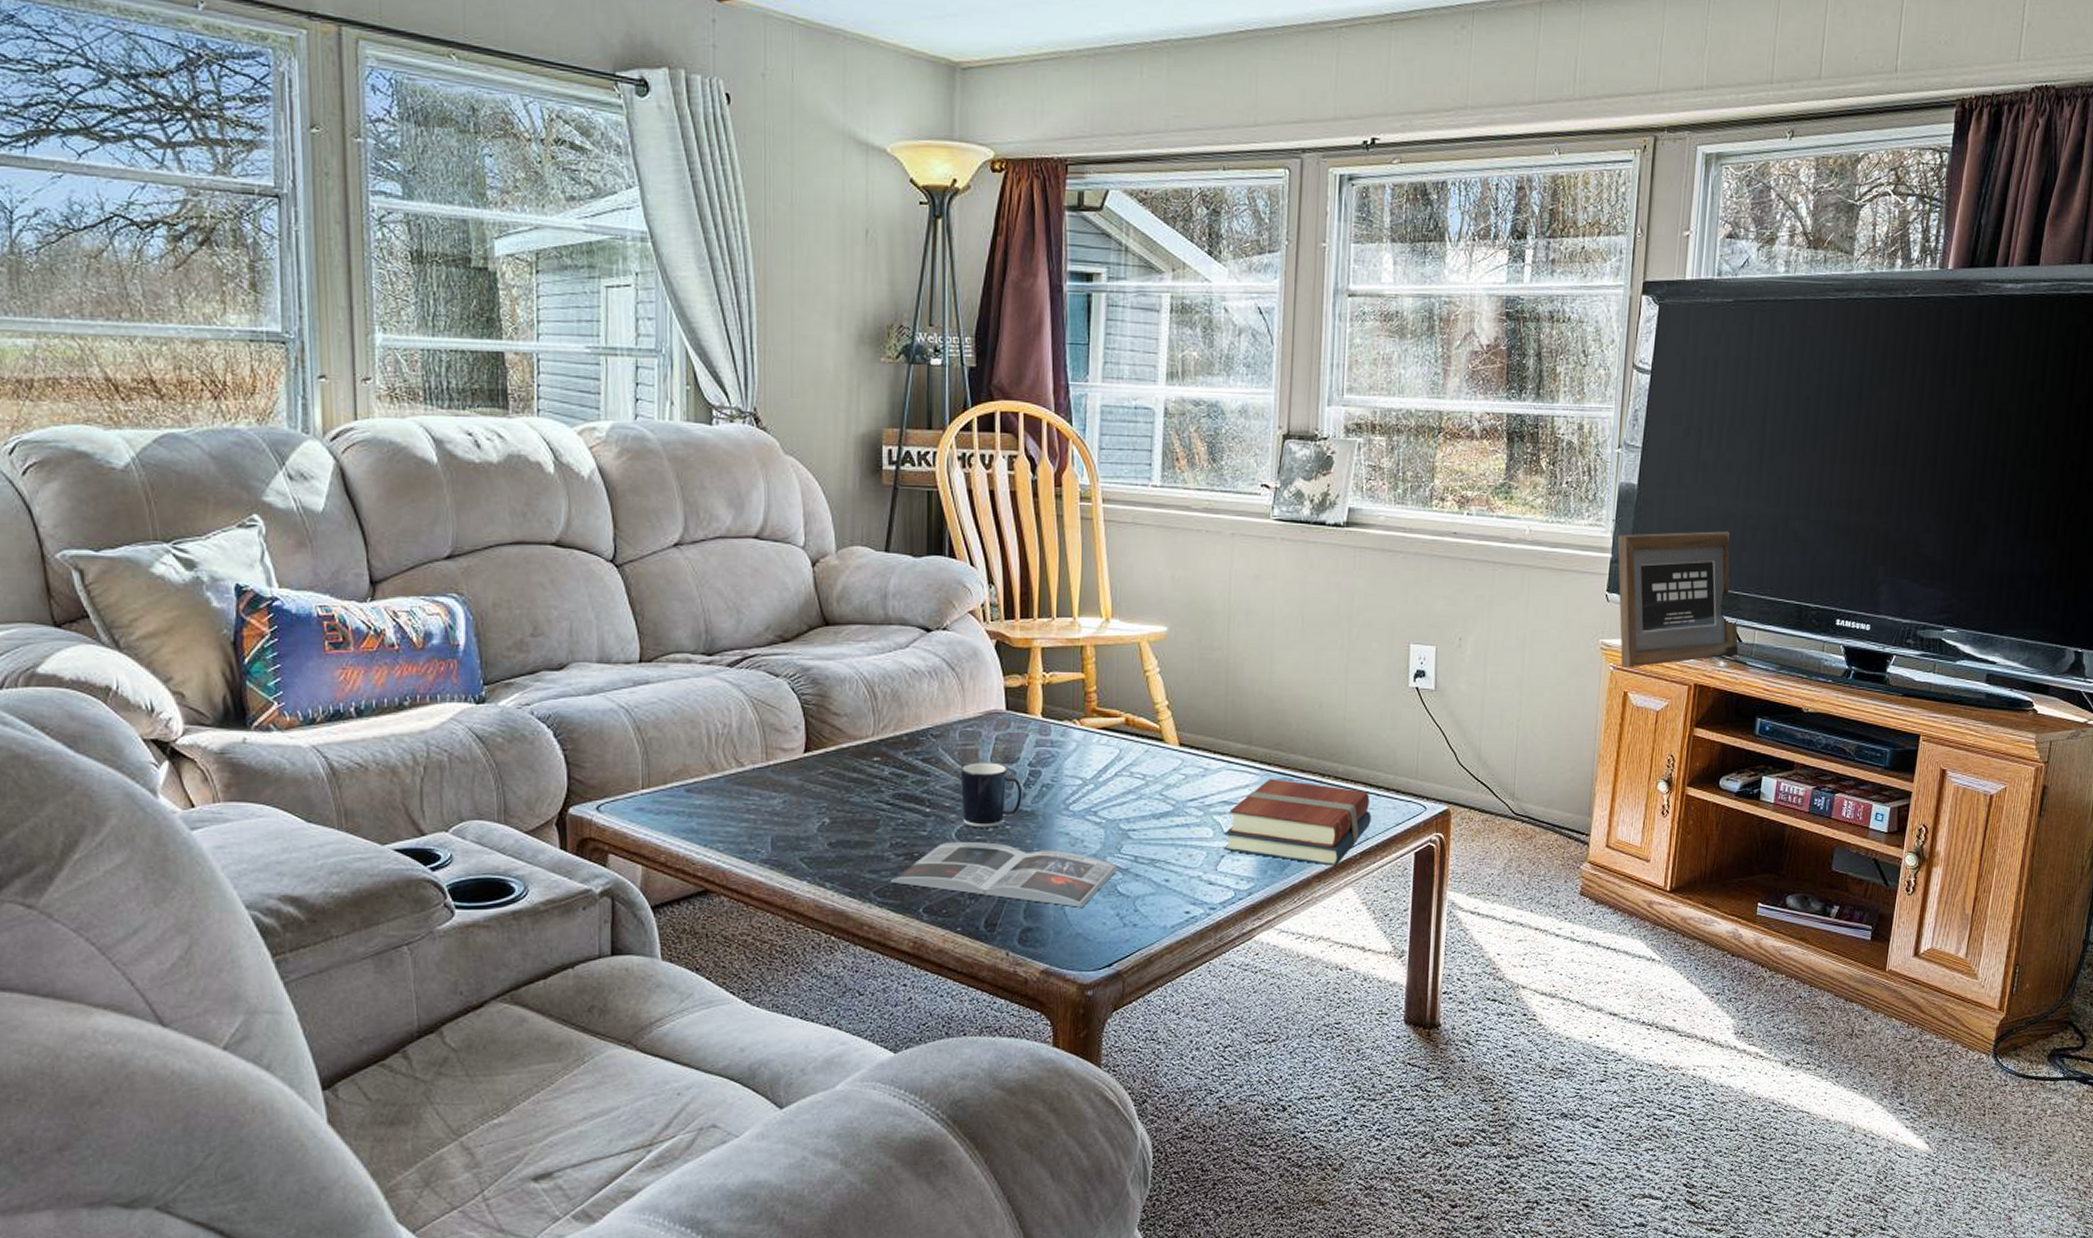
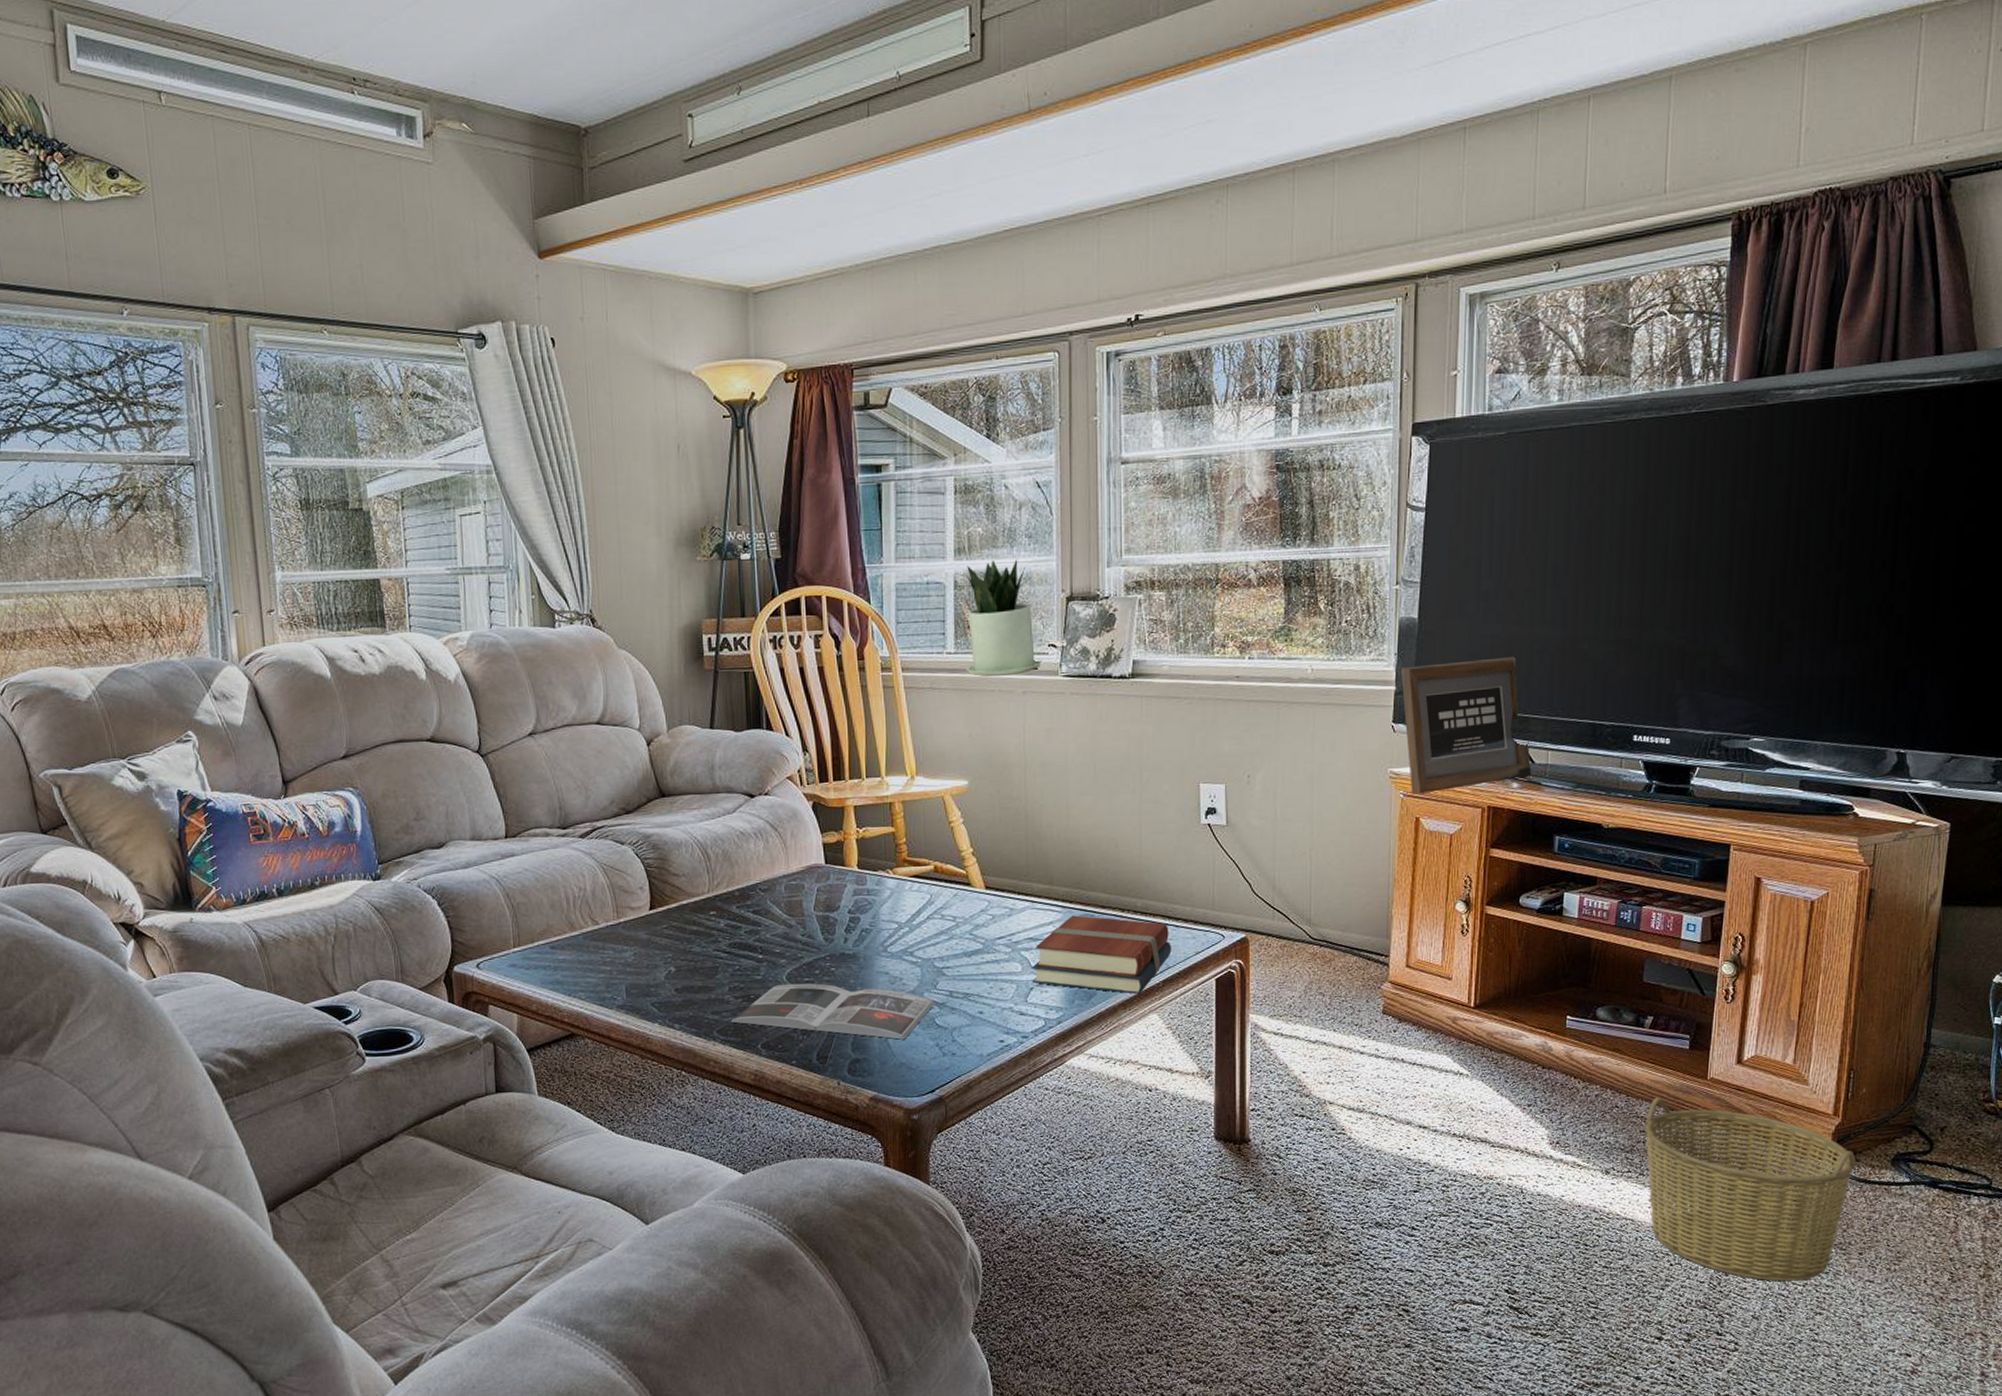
mug: present [960,762,1023,828] -> none [787,911,844,971]
planter: none [1172,388,1253,516] -> present [966,559,1042,678]
basket: none [1824,988,2017,1176] -> present [1645,1097,1857,1282]

